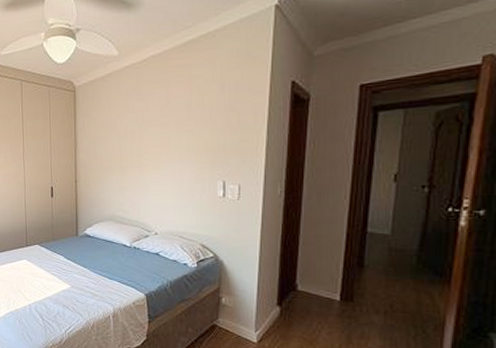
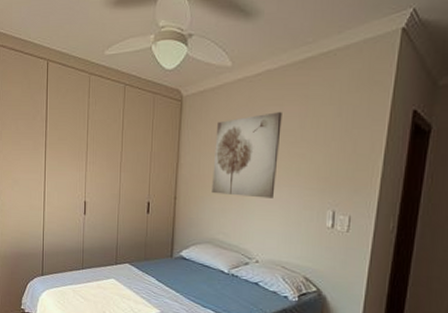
wall art: none [108,94,169,175] -> present [212,112,282,198]

